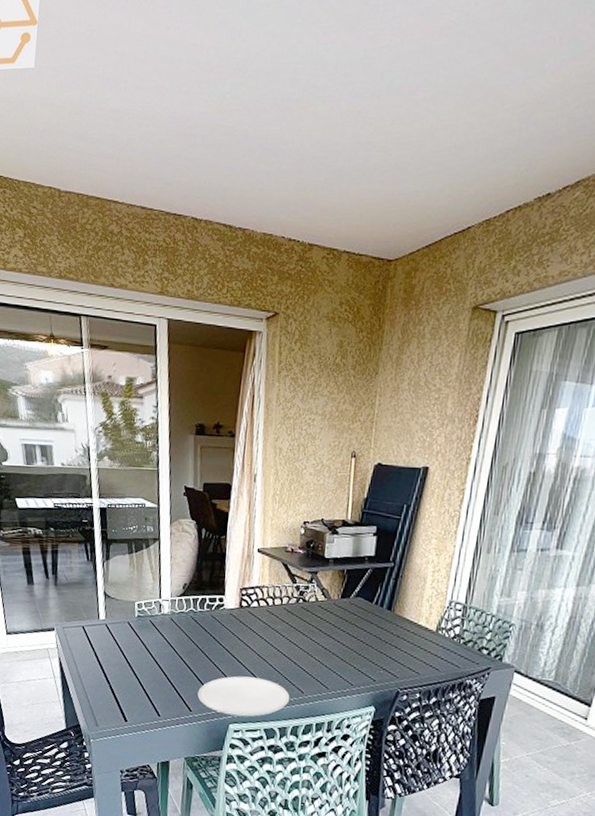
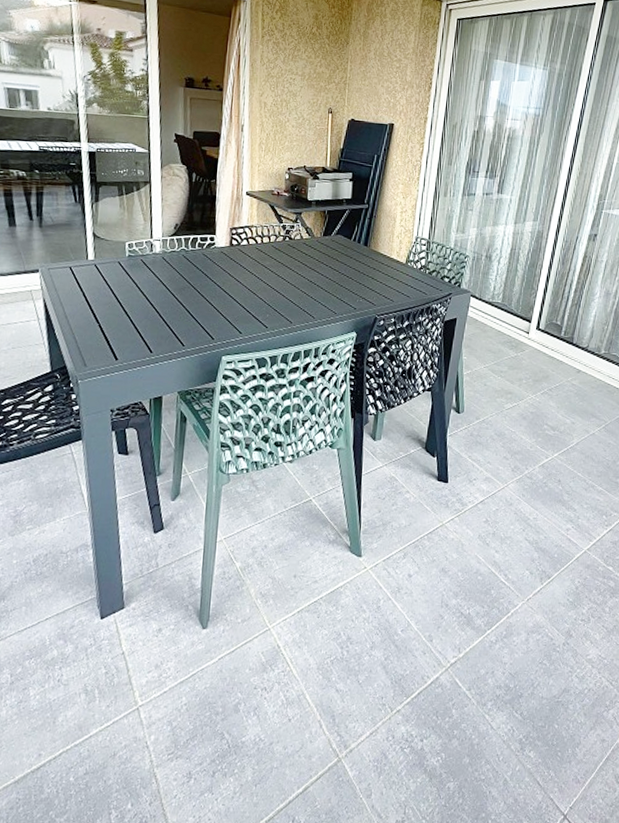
plate: present [197,676,290,717] -> none [190,310,280,348]

